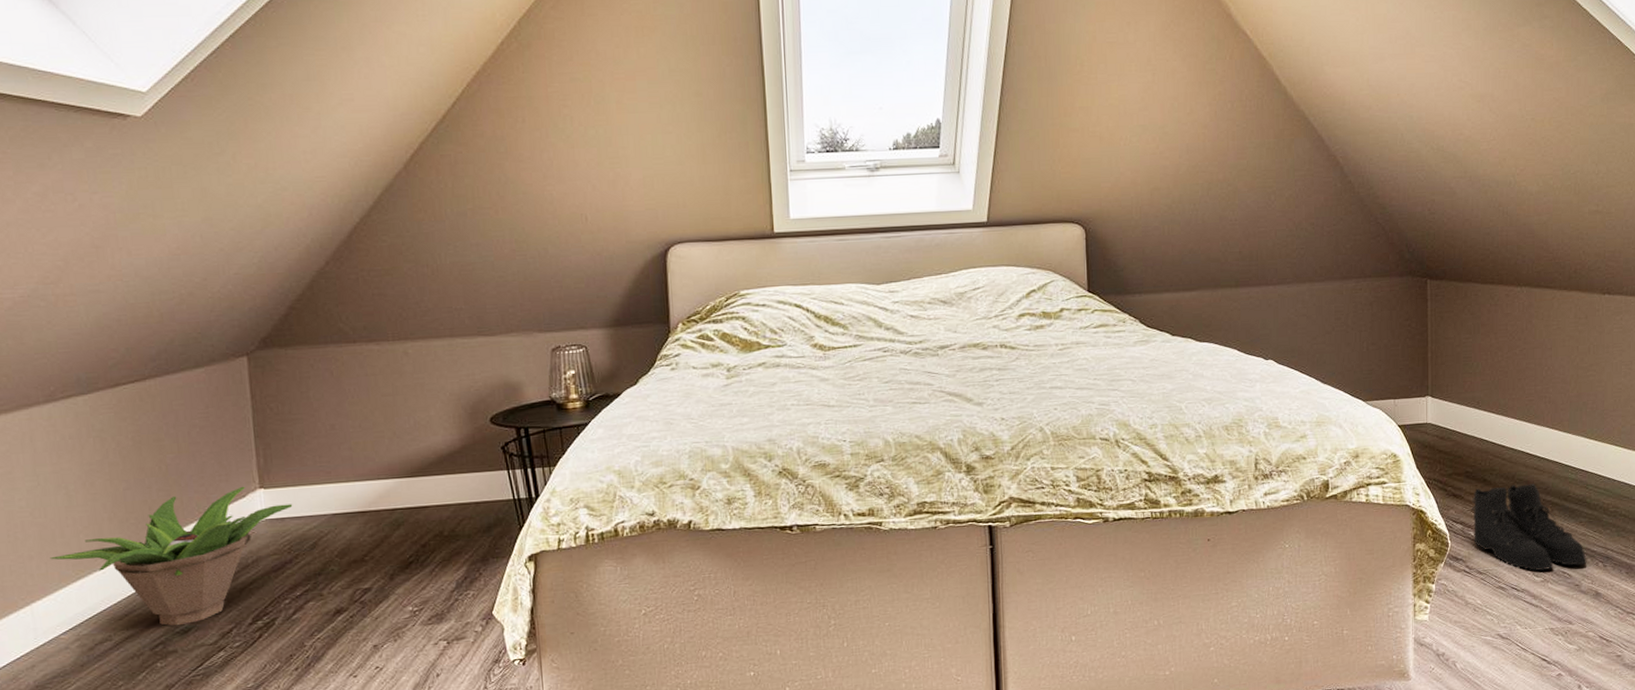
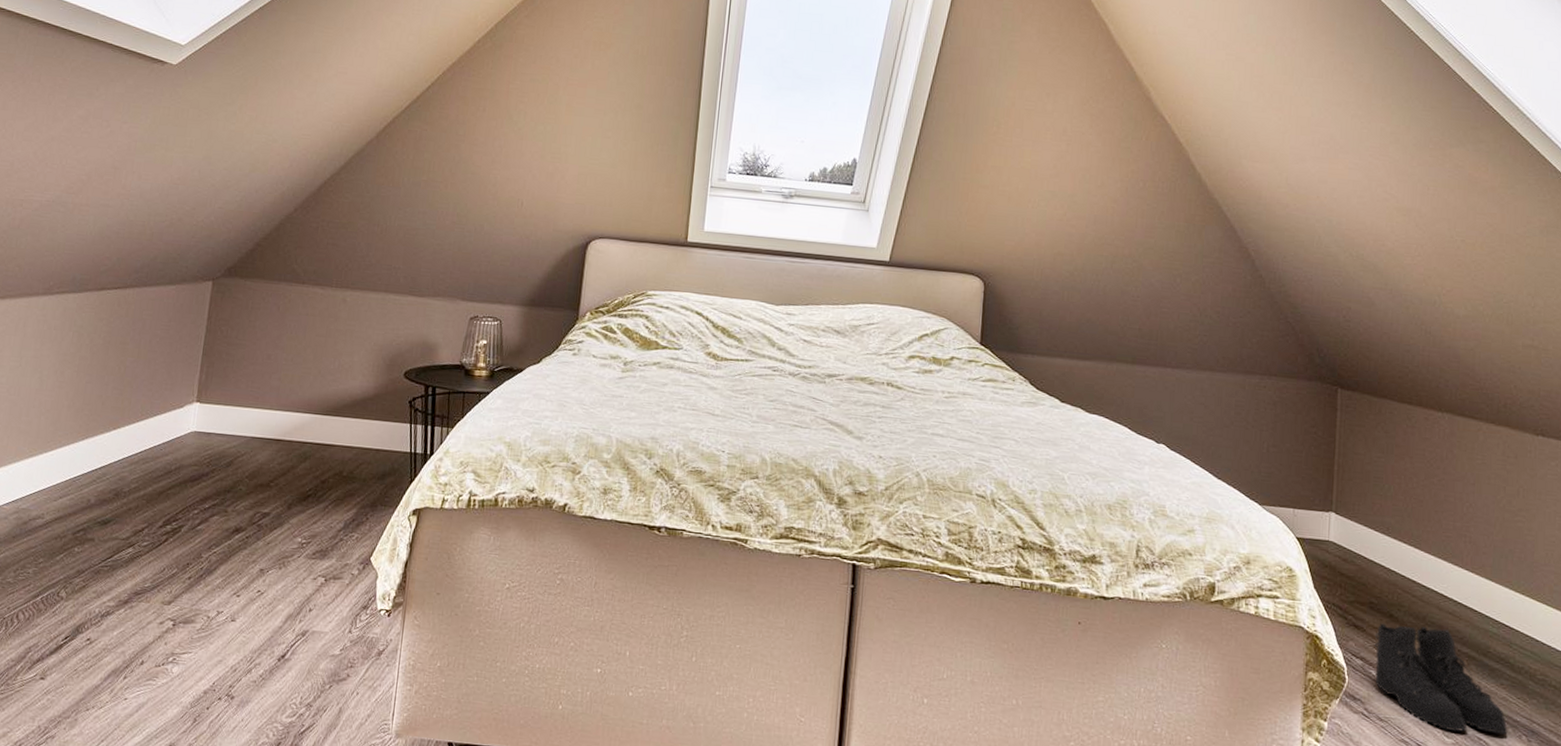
decorative plant: present [49,486,293,626] -> none [12,396,221,517]

